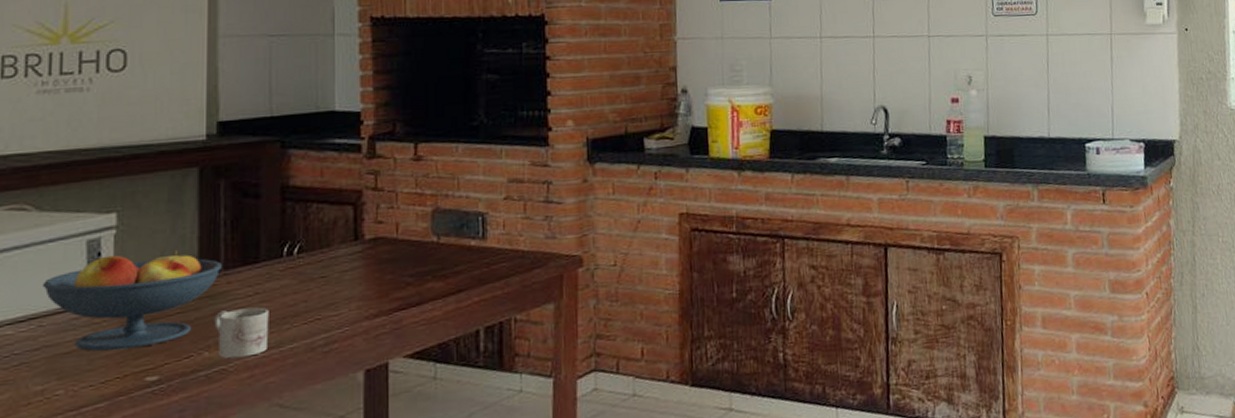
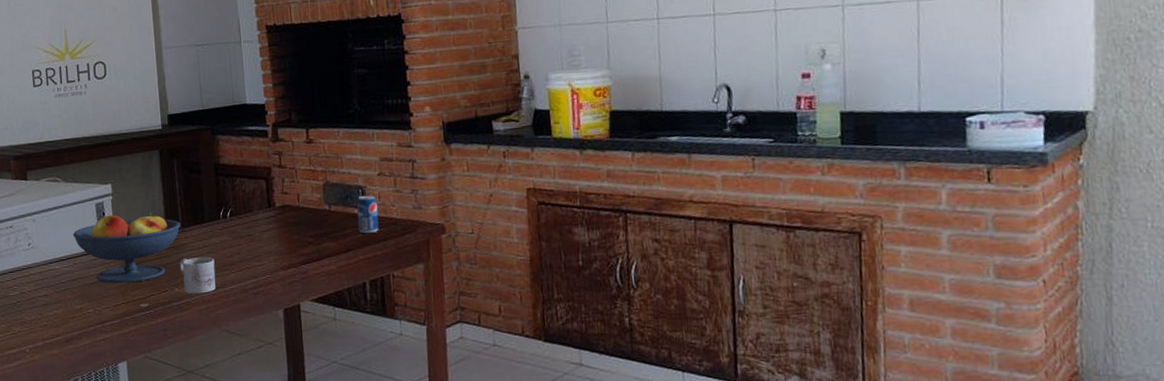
beverage can: none [474,223,501,271] -> present [357,195,379,234]

